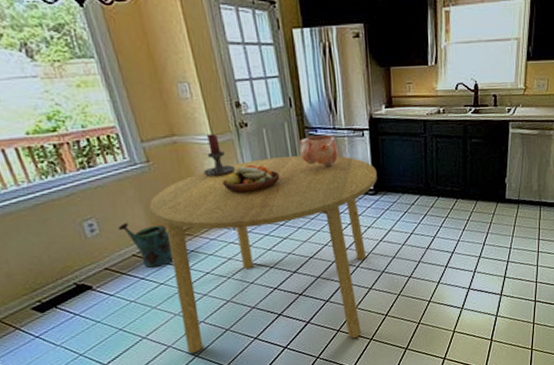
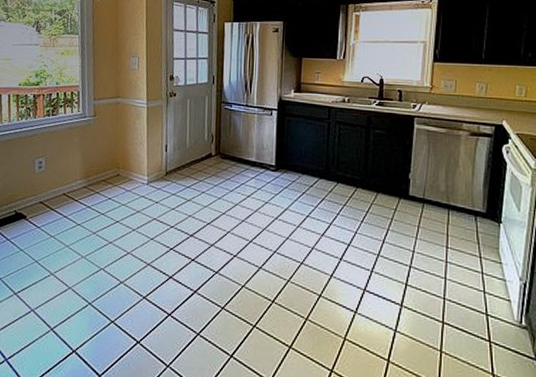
watering can: present [119,223,174,268] -> none [59,165,96,208]
dining table: present [149,155,377,353] -> none [84,125,280,320]
candle holder: present [203,133,236,178] -> none [133,99,160,136]
fruit bowl: present [222,164,280,194] -> none [146,128,194,154]
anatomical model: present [299,134,339,167] -> none [214,109,248,139]

